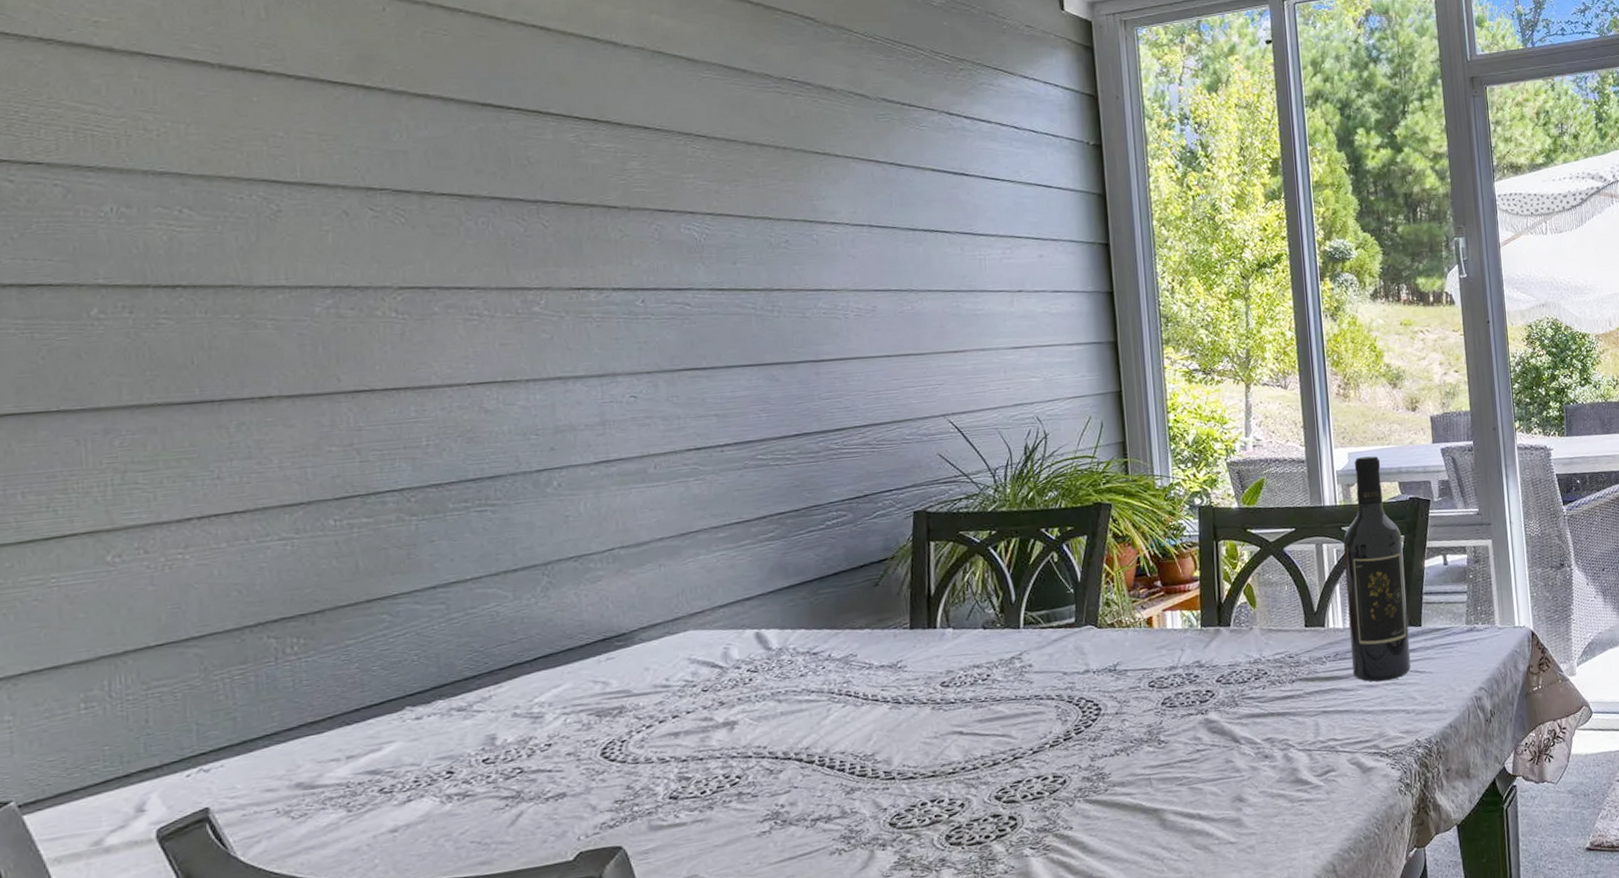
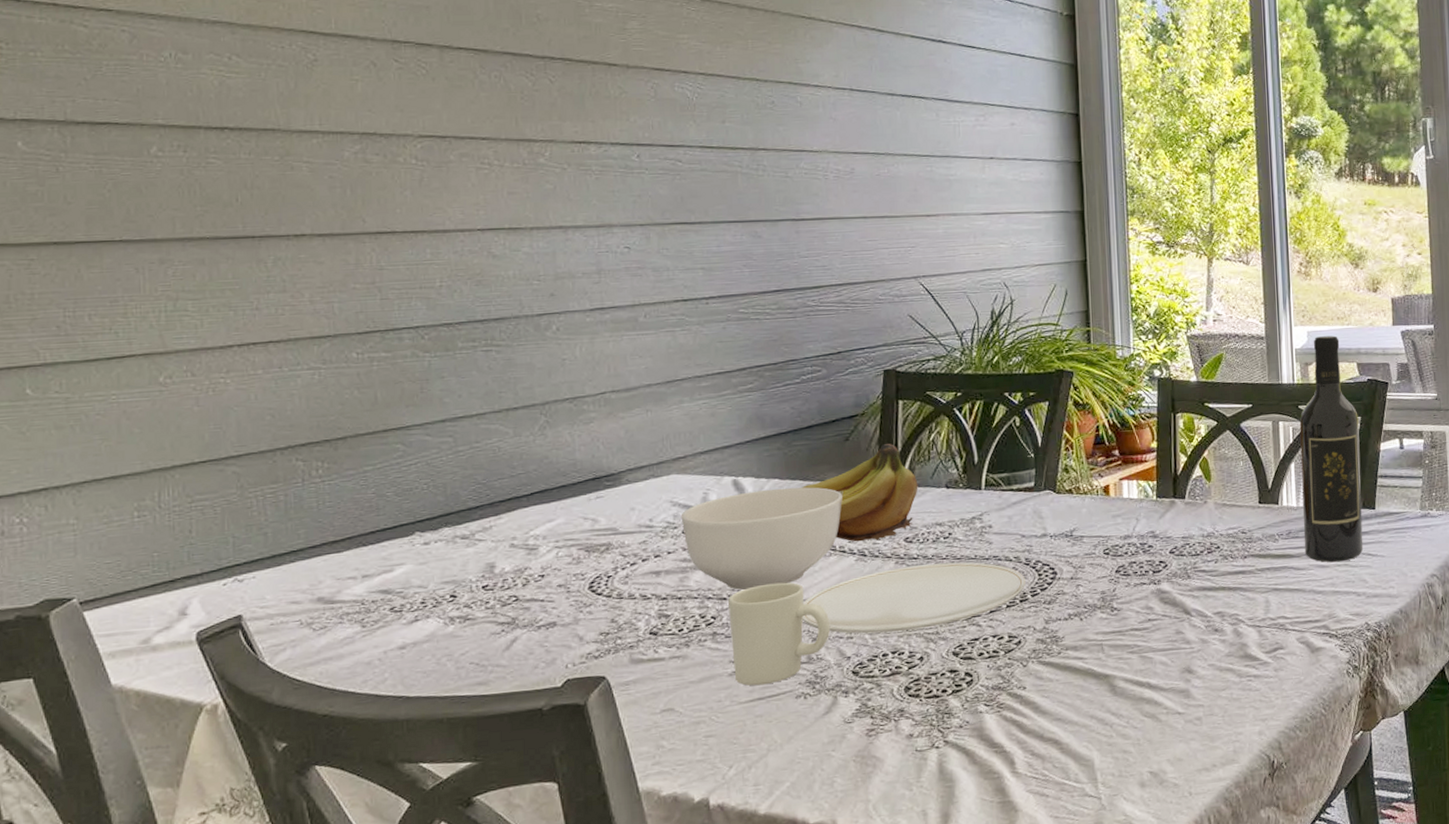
bowl: none [699,635,875,747] -> present [680,487,844,590]
mug: none [754,735,865,846] -> present [728,582,831,686]
fruit: none [829,586,954,690] -> present [801,444,918,542]
plate: none [833,703,1069,784] -> present [801,562,1025,634]

